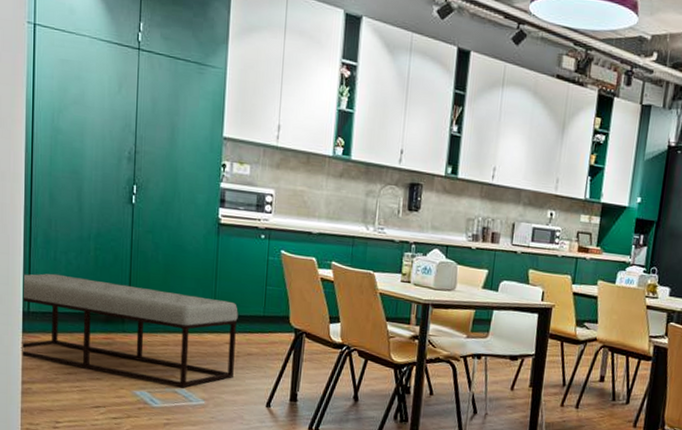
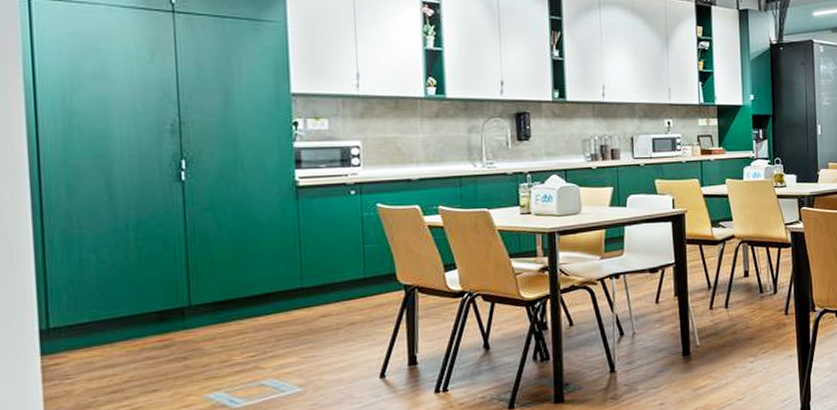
bench: present [21,273,238,388] -> none [38,269,335,385]

